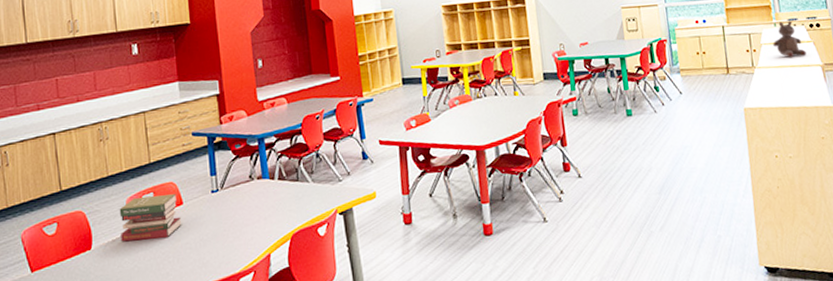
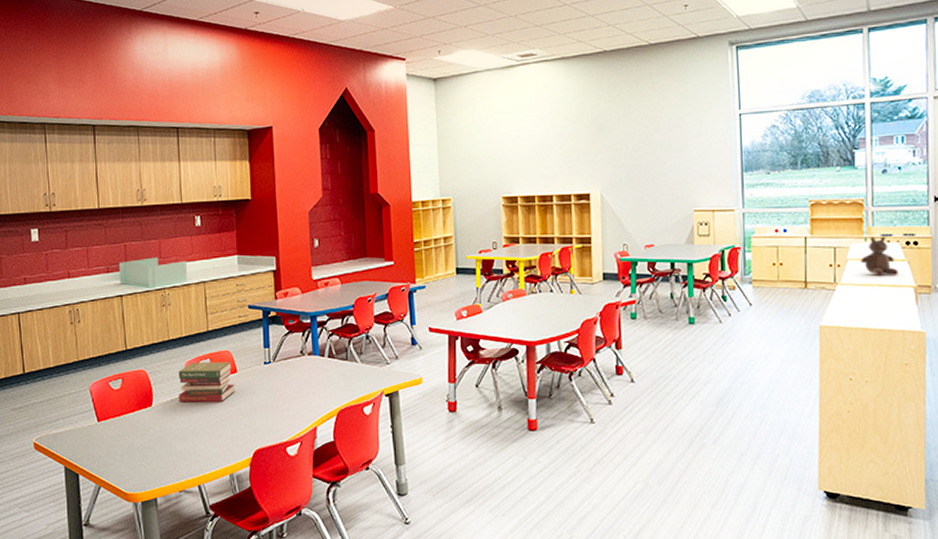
storage bin: none [51,90,126,124] -> present [119,257,188,289]

